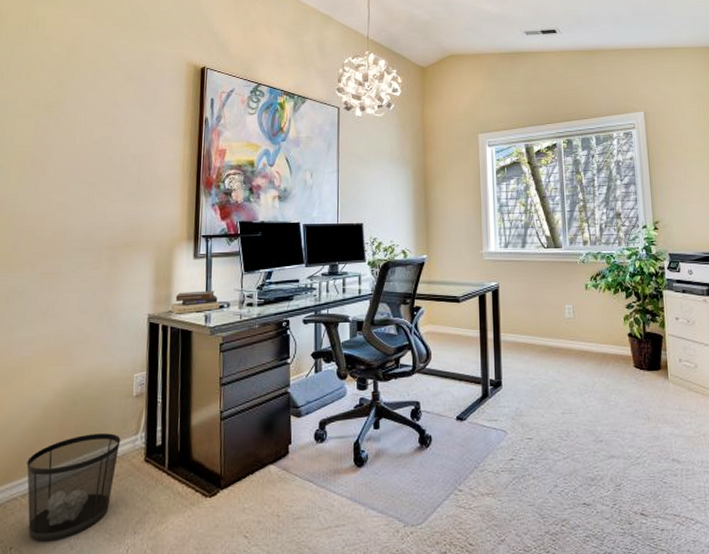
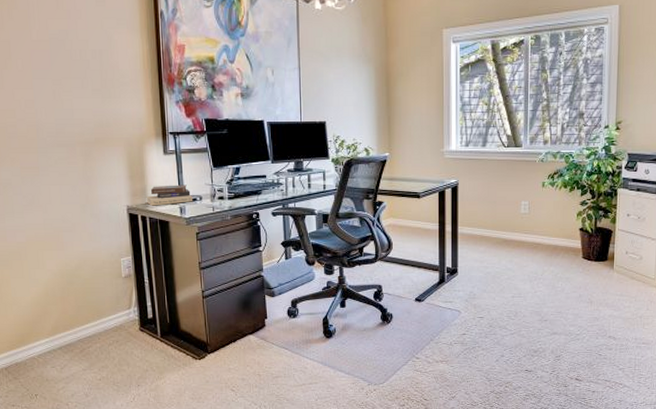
waste bin: present [26,433,121,542] -> none [37,307,117,391]

